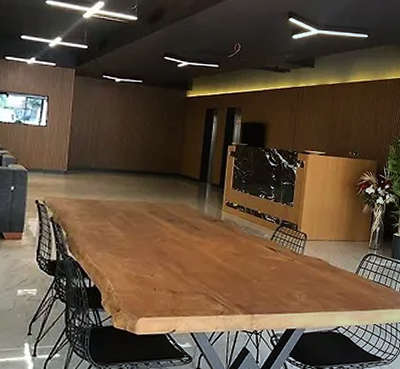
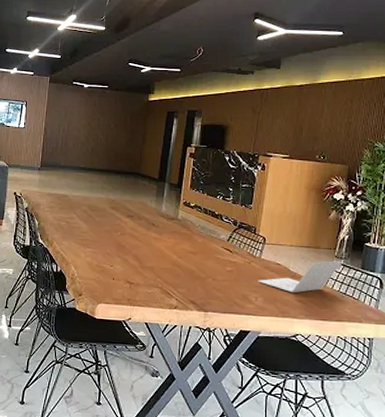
laptop: none [301,252,376,287] -> present [258,261,343,293]

